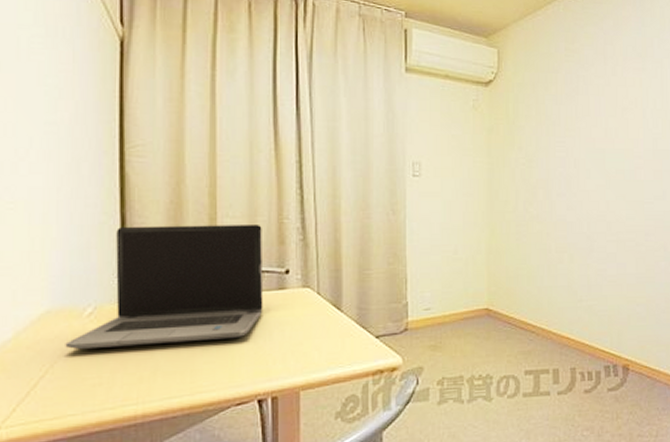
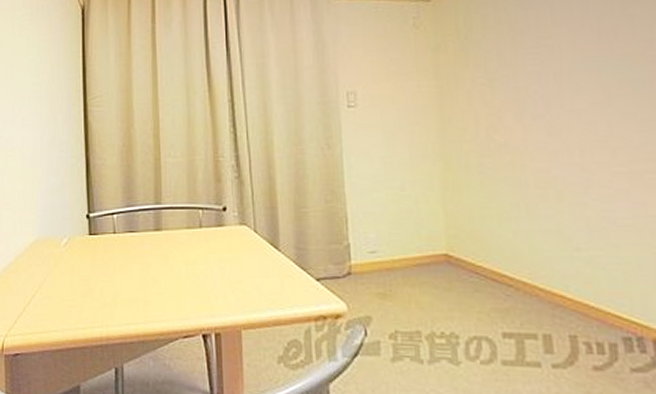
laptop computer: present [65,225,263,350] -> none [49,163,204,275]

